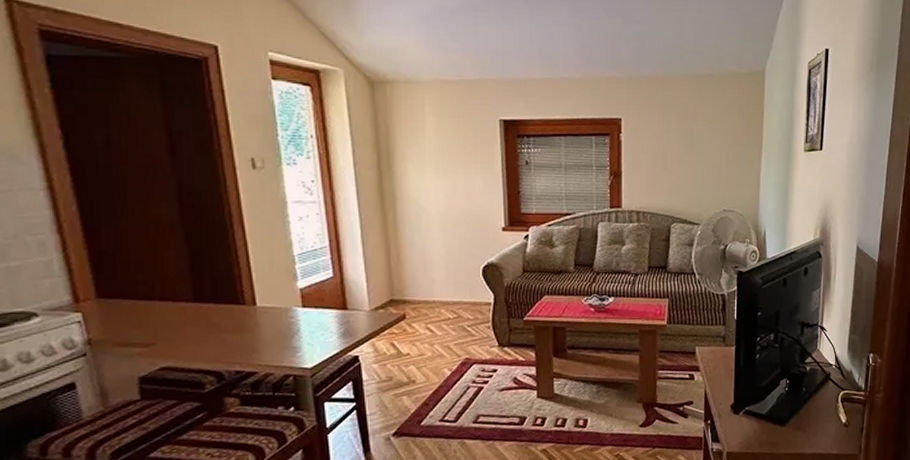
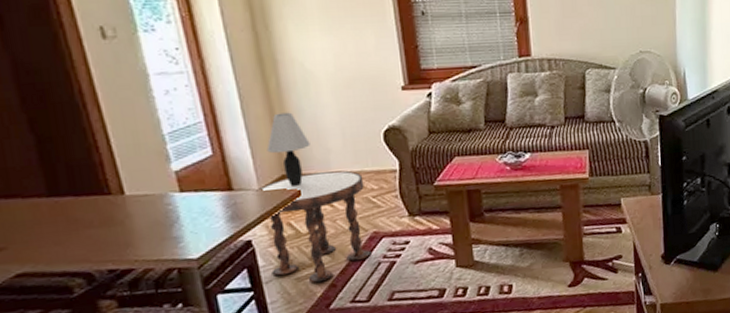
side table: none [367,299,462,400] -> present [256,170,371,283]
table lamp: none [380,244,418,310] -> present [267,112,311,186]

